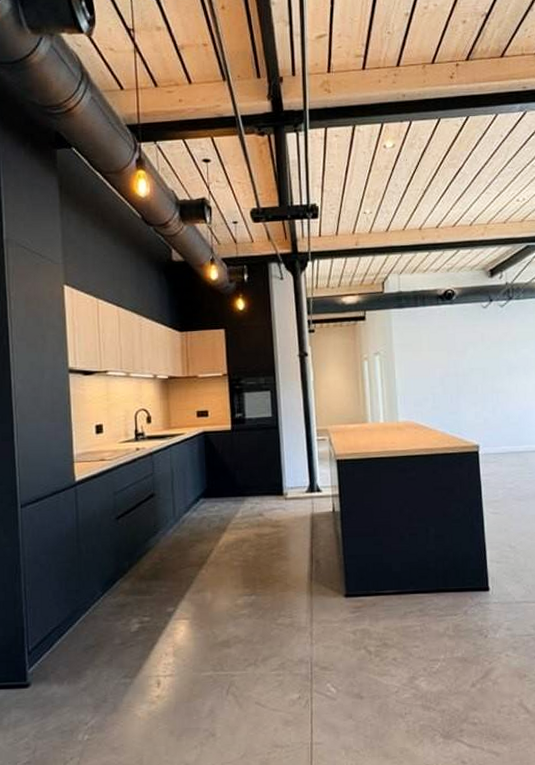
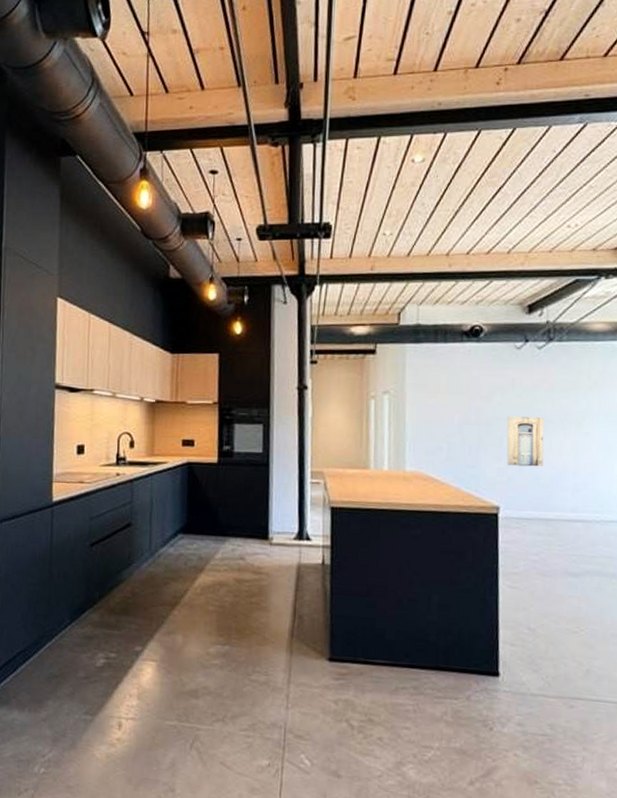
wall art: none [480,366,512,409] -> present [507,416,544,467]

